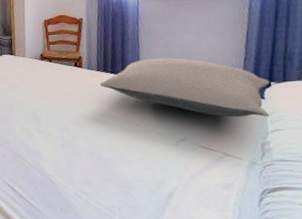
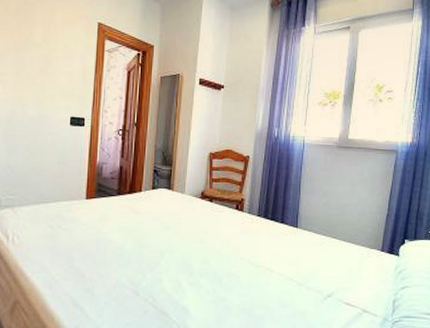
pillow: present [99,57,270,118] -> none [258,207,404,274]

